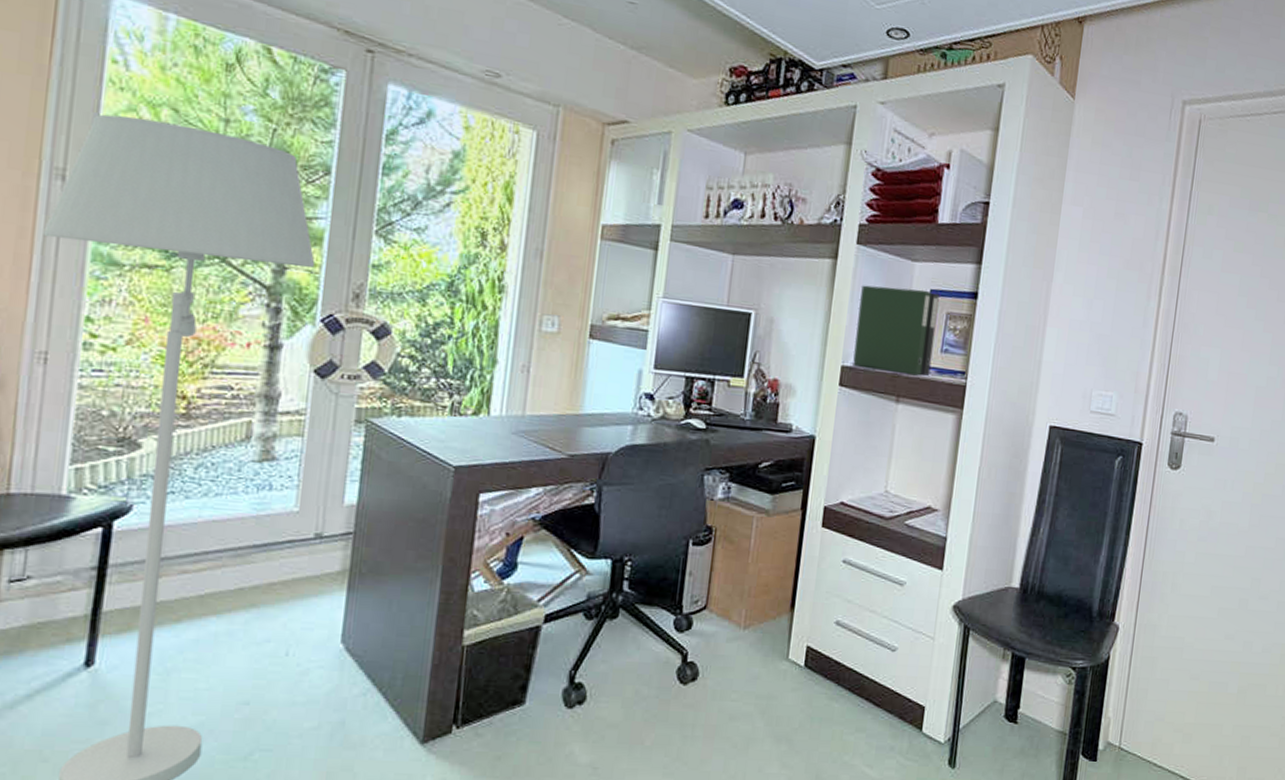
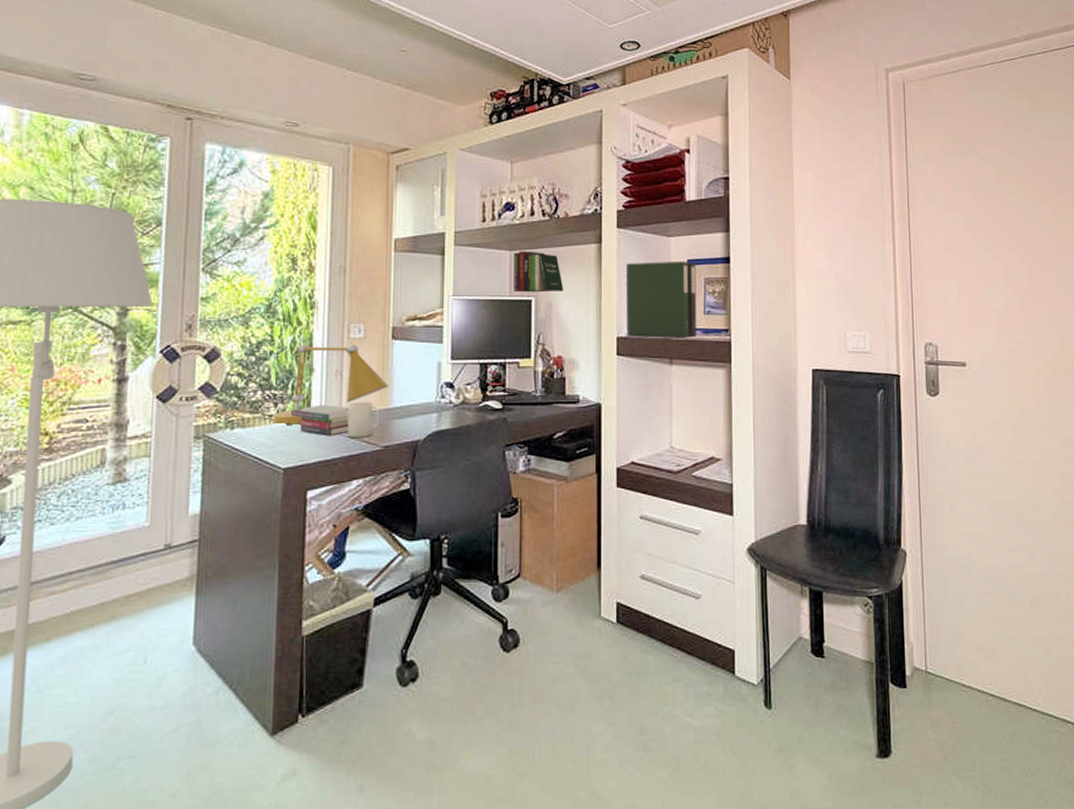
table lamp: none [444,332,582,420] -> present [271,344,389,425]
books: none [466,401,534,438] -> present [290,404,349,437]
mug: none [529,402,569,443] -> present [347,401,380,437]
books: none [732,256,789,308] -> present [513,251,564,293]

